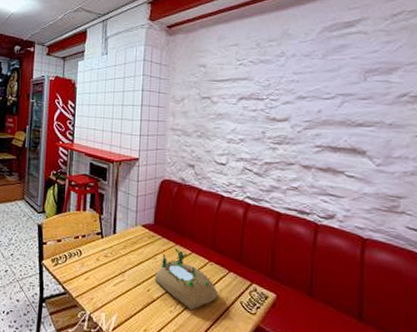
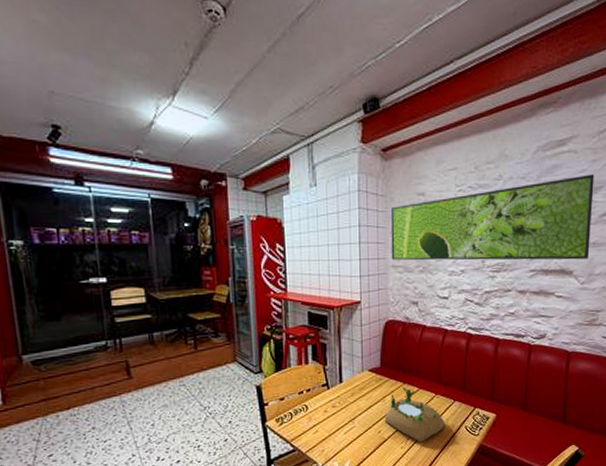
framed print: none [170,55,389,140] -> present [390,174,595,261]

